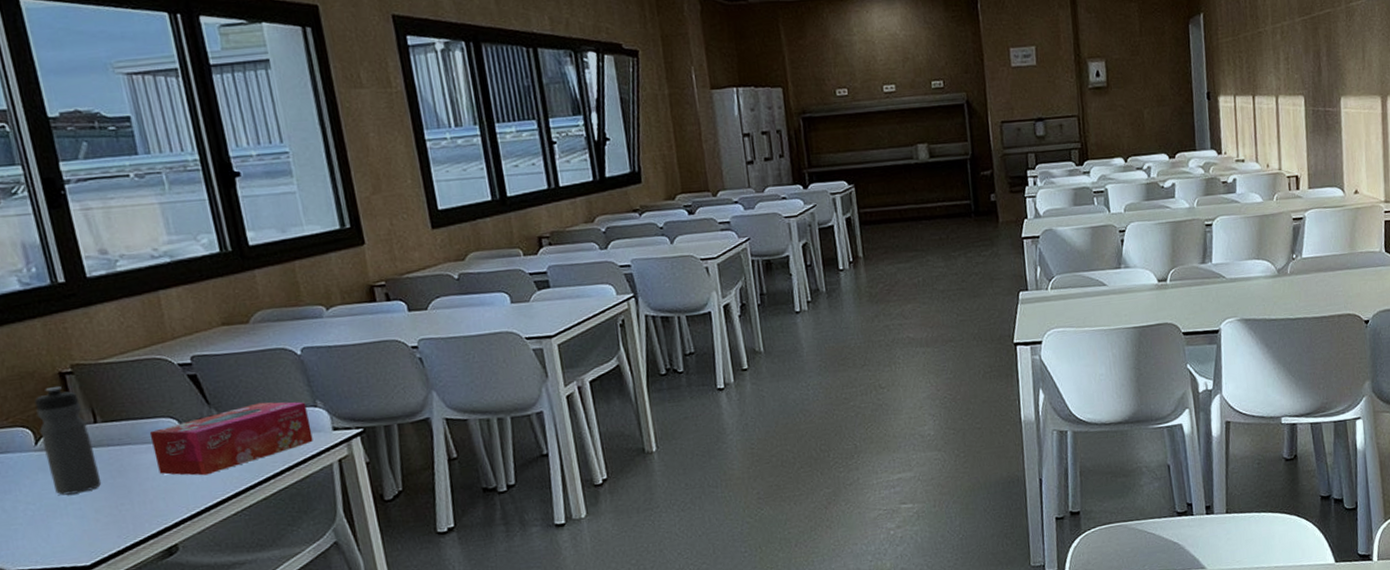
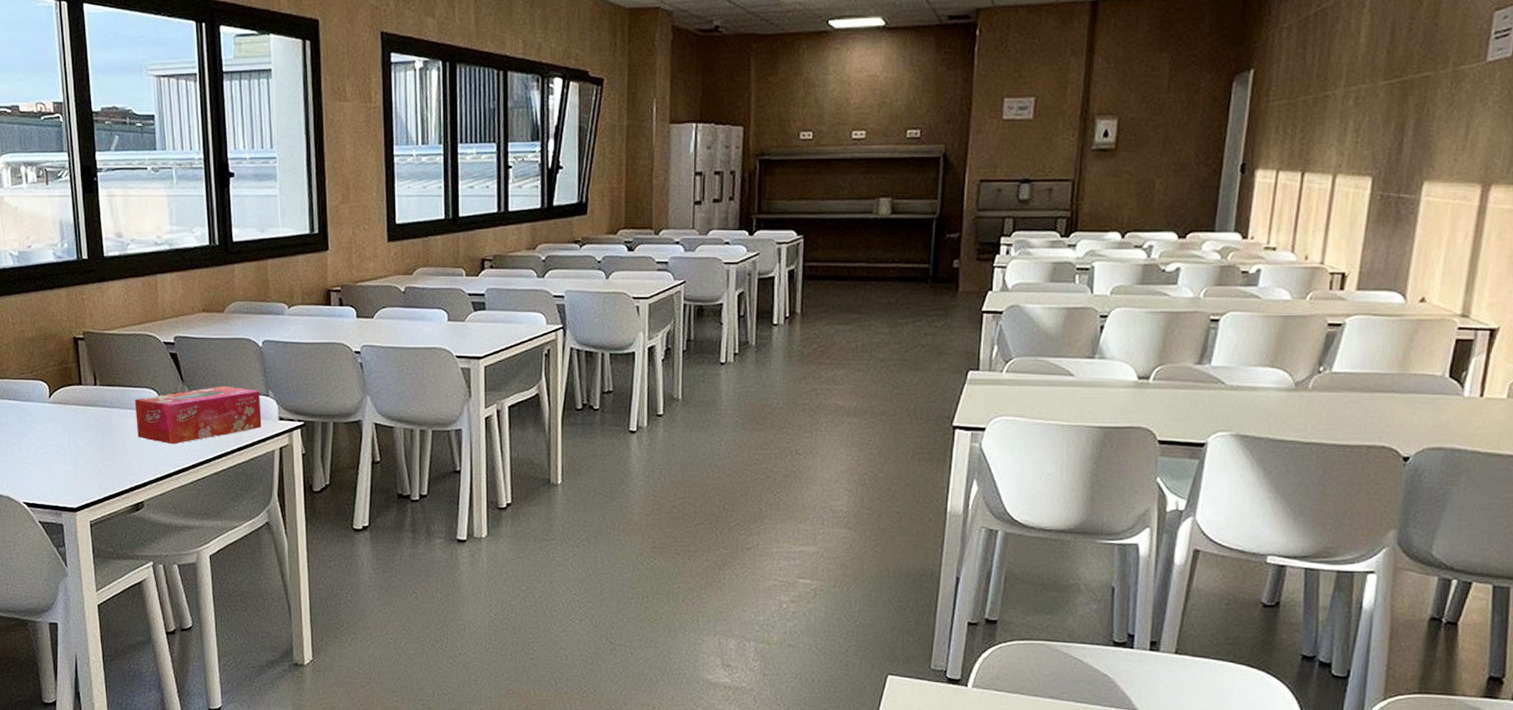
water bottle: present [34,386,102,495] -> none [53,349,94,444]

